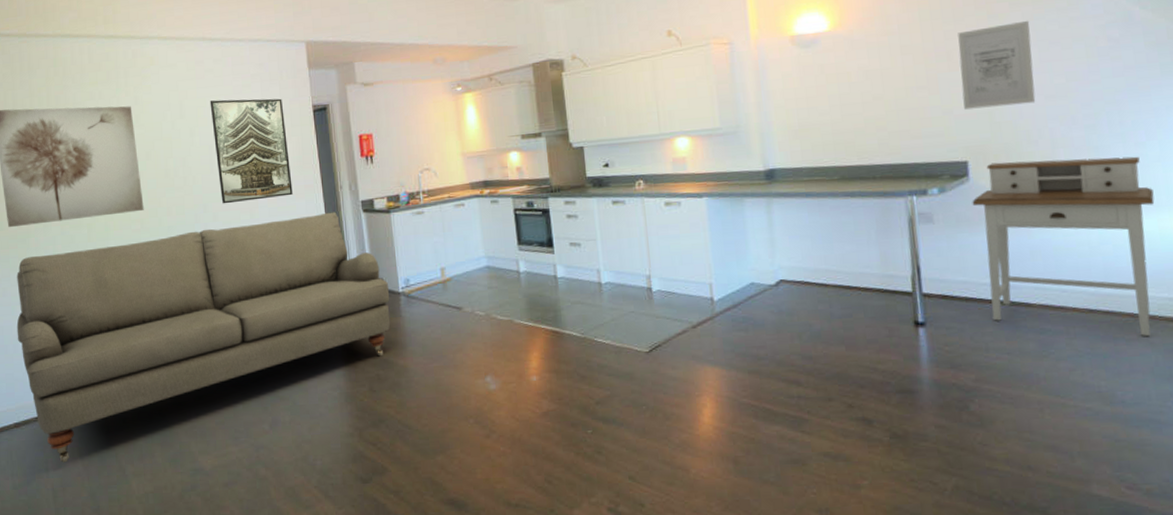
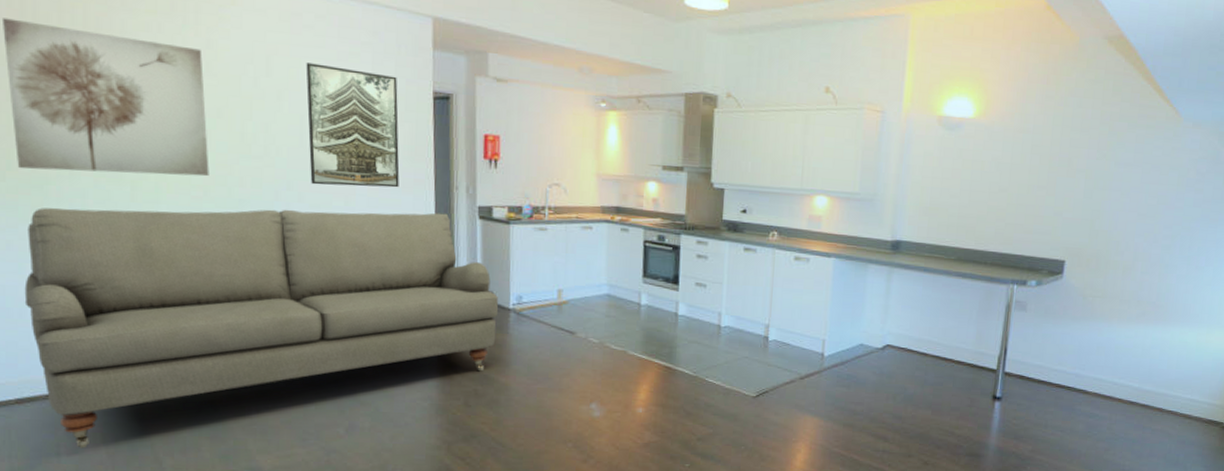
wall art: present [958,20,1036,110] -> none [1072,142,1141,218]
desk: present [972,156,1155,337] -> none [1055,265,1200,429]

